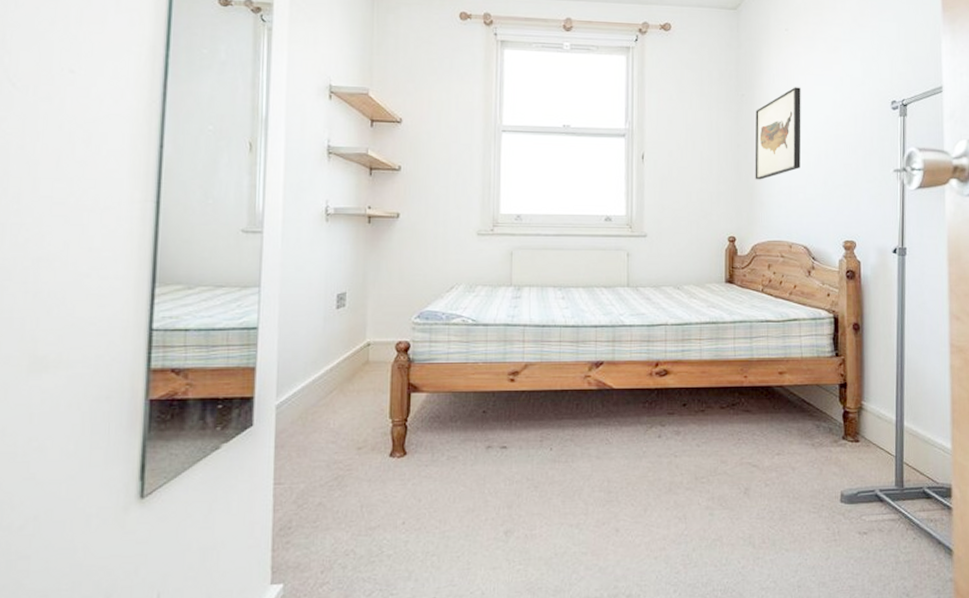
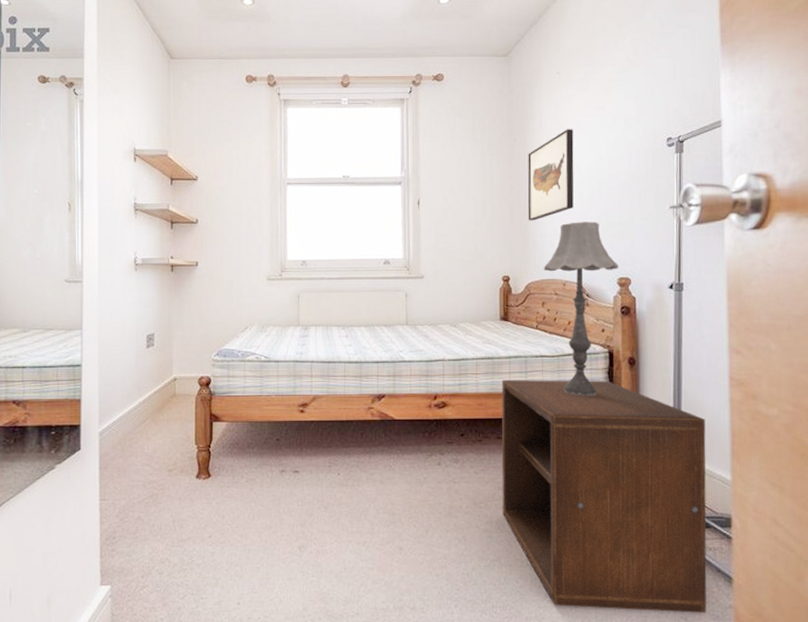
nightstand: none [725,345,928,588] -> present [501,379,707,613]
table lamp: none [770,182,844,364] -> present [543,222,619,397]

